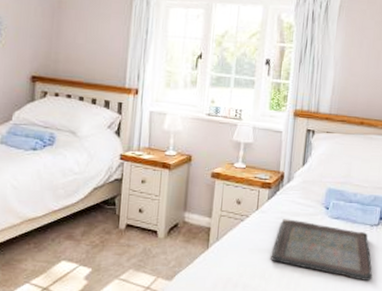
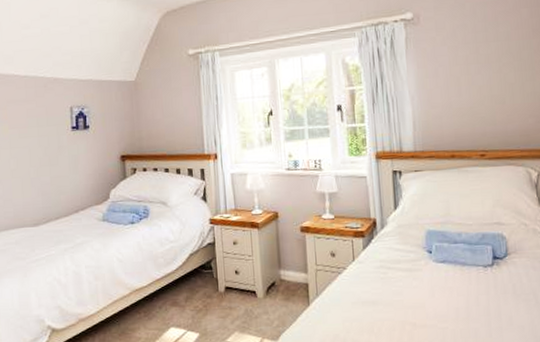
serving tray: present [271,219,373,280] -> none [377,267,497,329]

